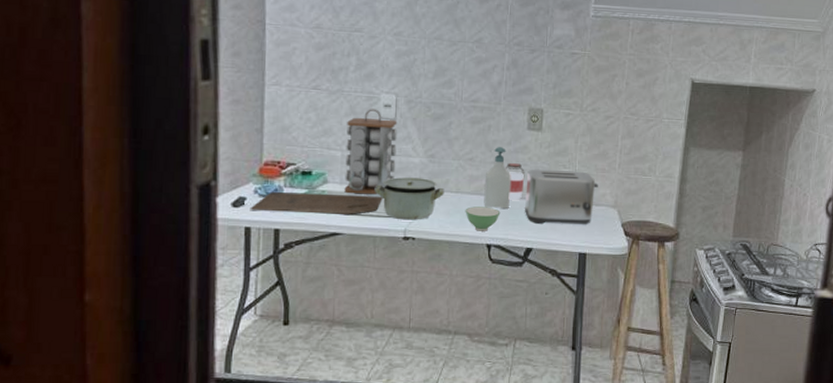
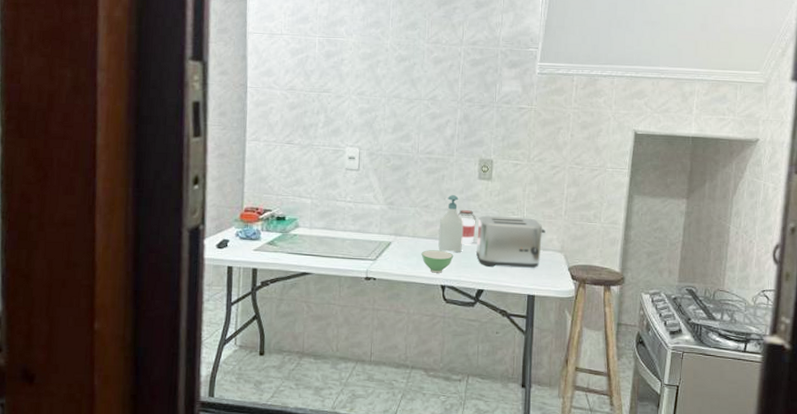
cutting board: present [250,191,383,214] -> none [232,234,347,256]
spice rack: present [344,109,398,196] -> none [313,161,360,239]
saucepan: present [374,177,444,220] -> none [340,223,402,262]

